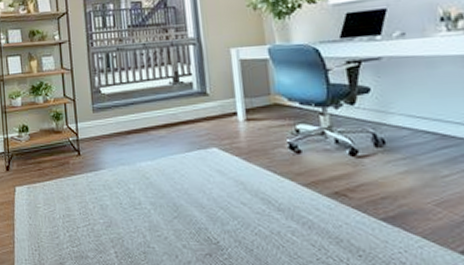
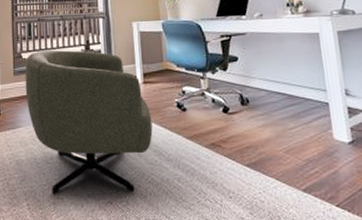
armchair: none [105,83,259,244] -> present [25,49,153,194]

